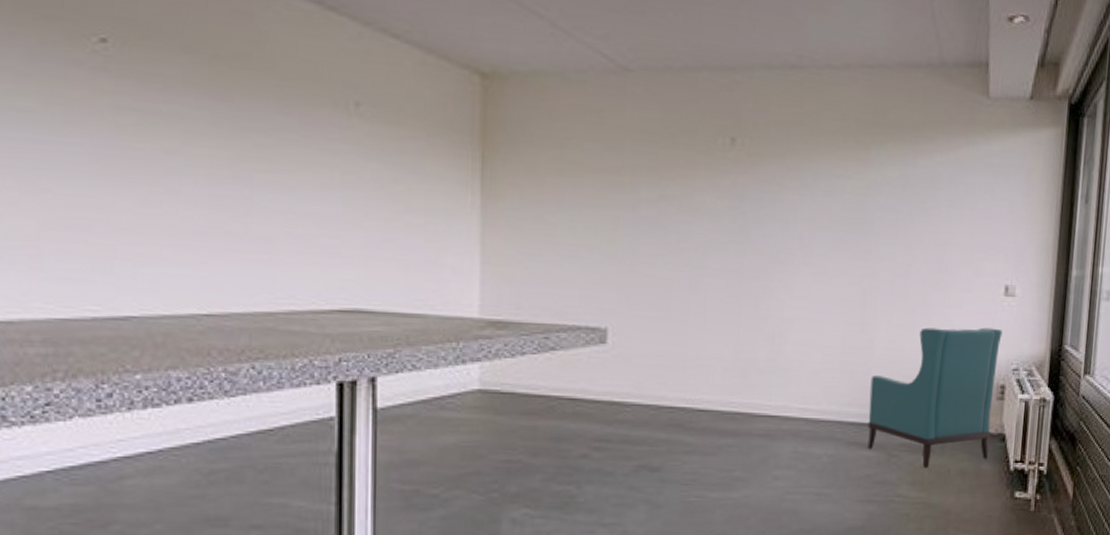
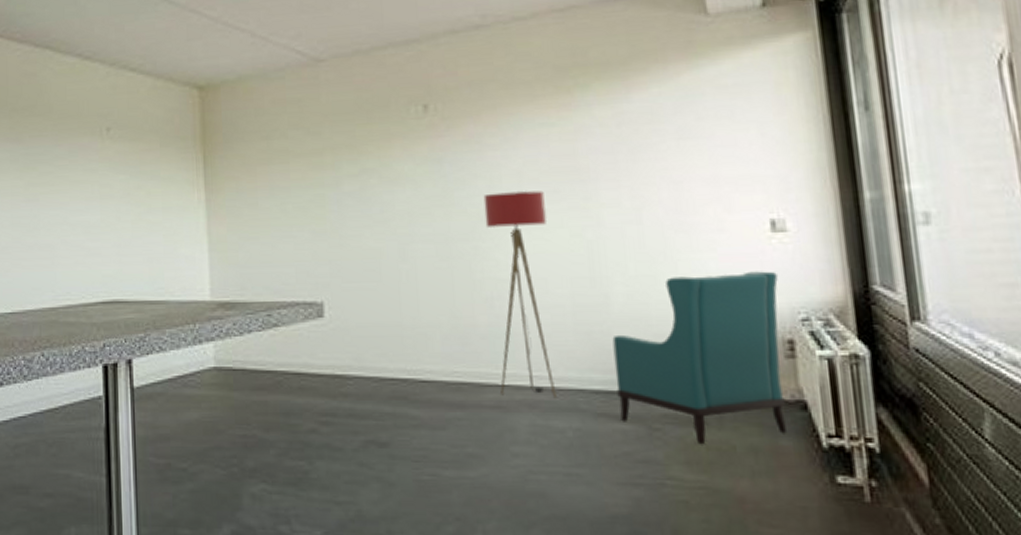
floor lamp: none [770,235,832,429] -> present [483,191,557,399]

